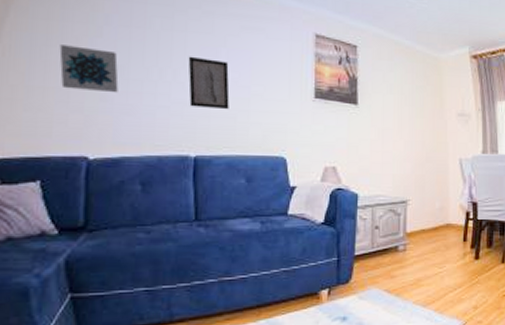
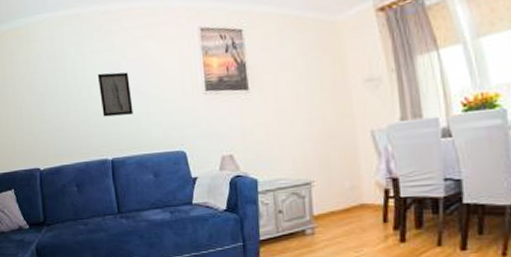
wall art: present [59,45,119,93] -> none [12,82,53,118]

